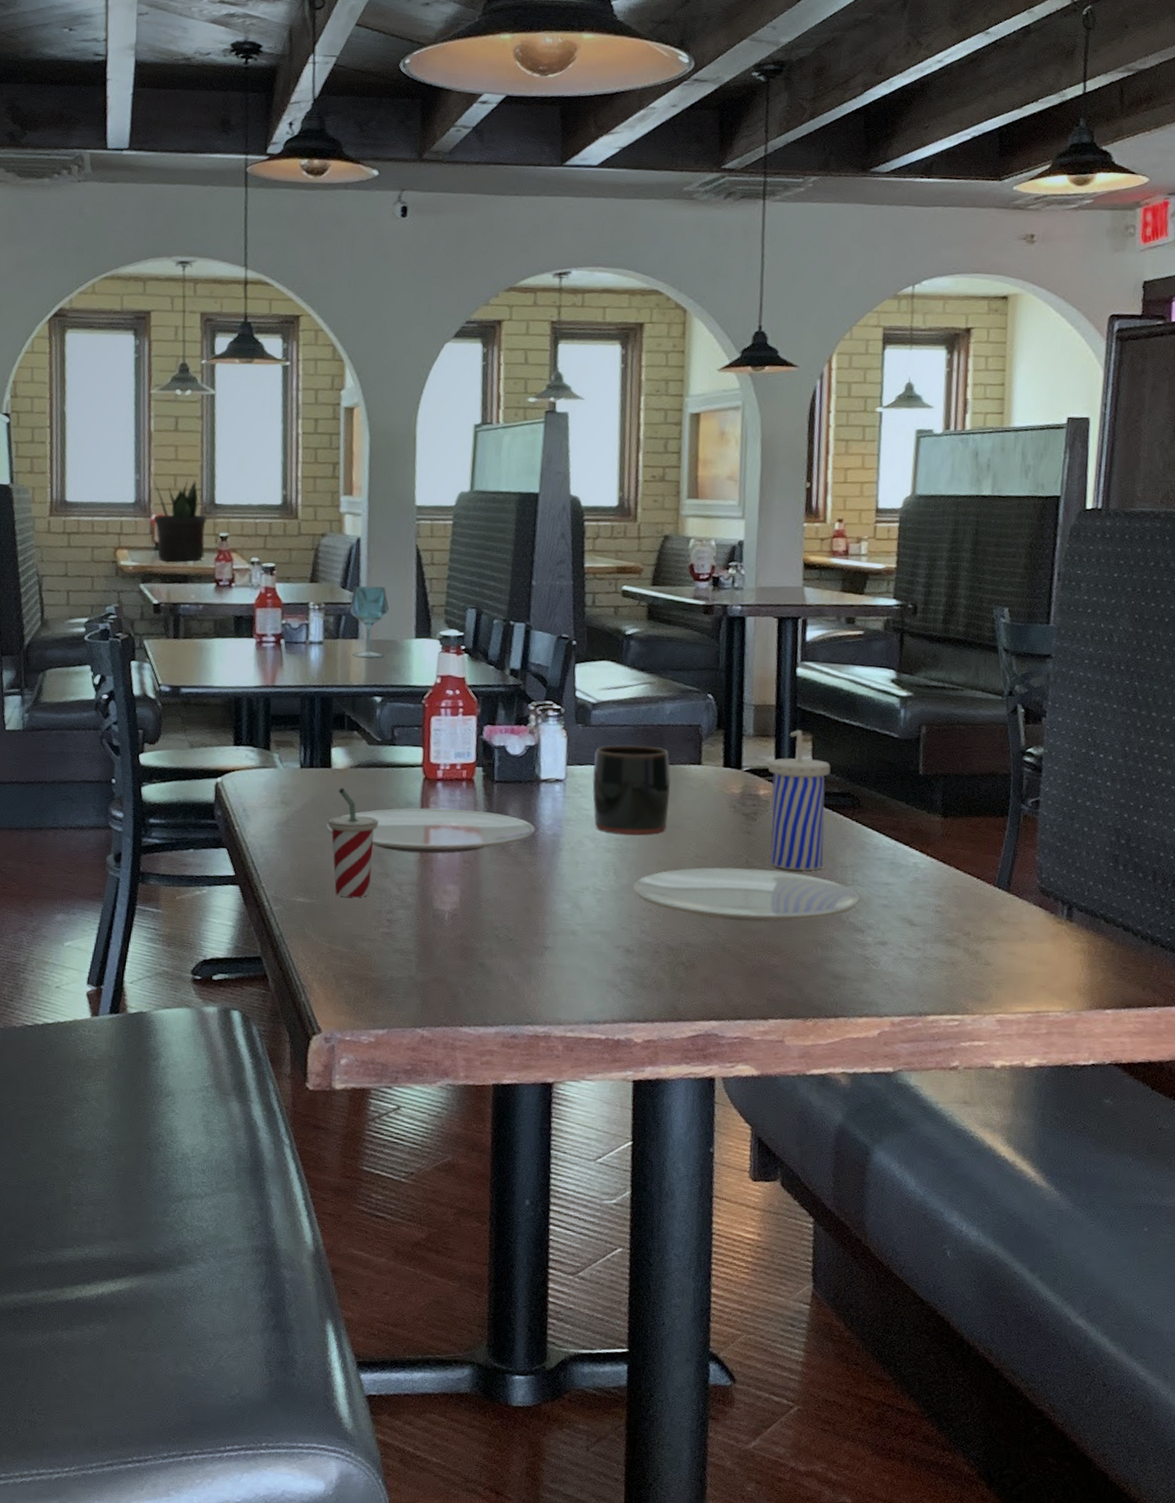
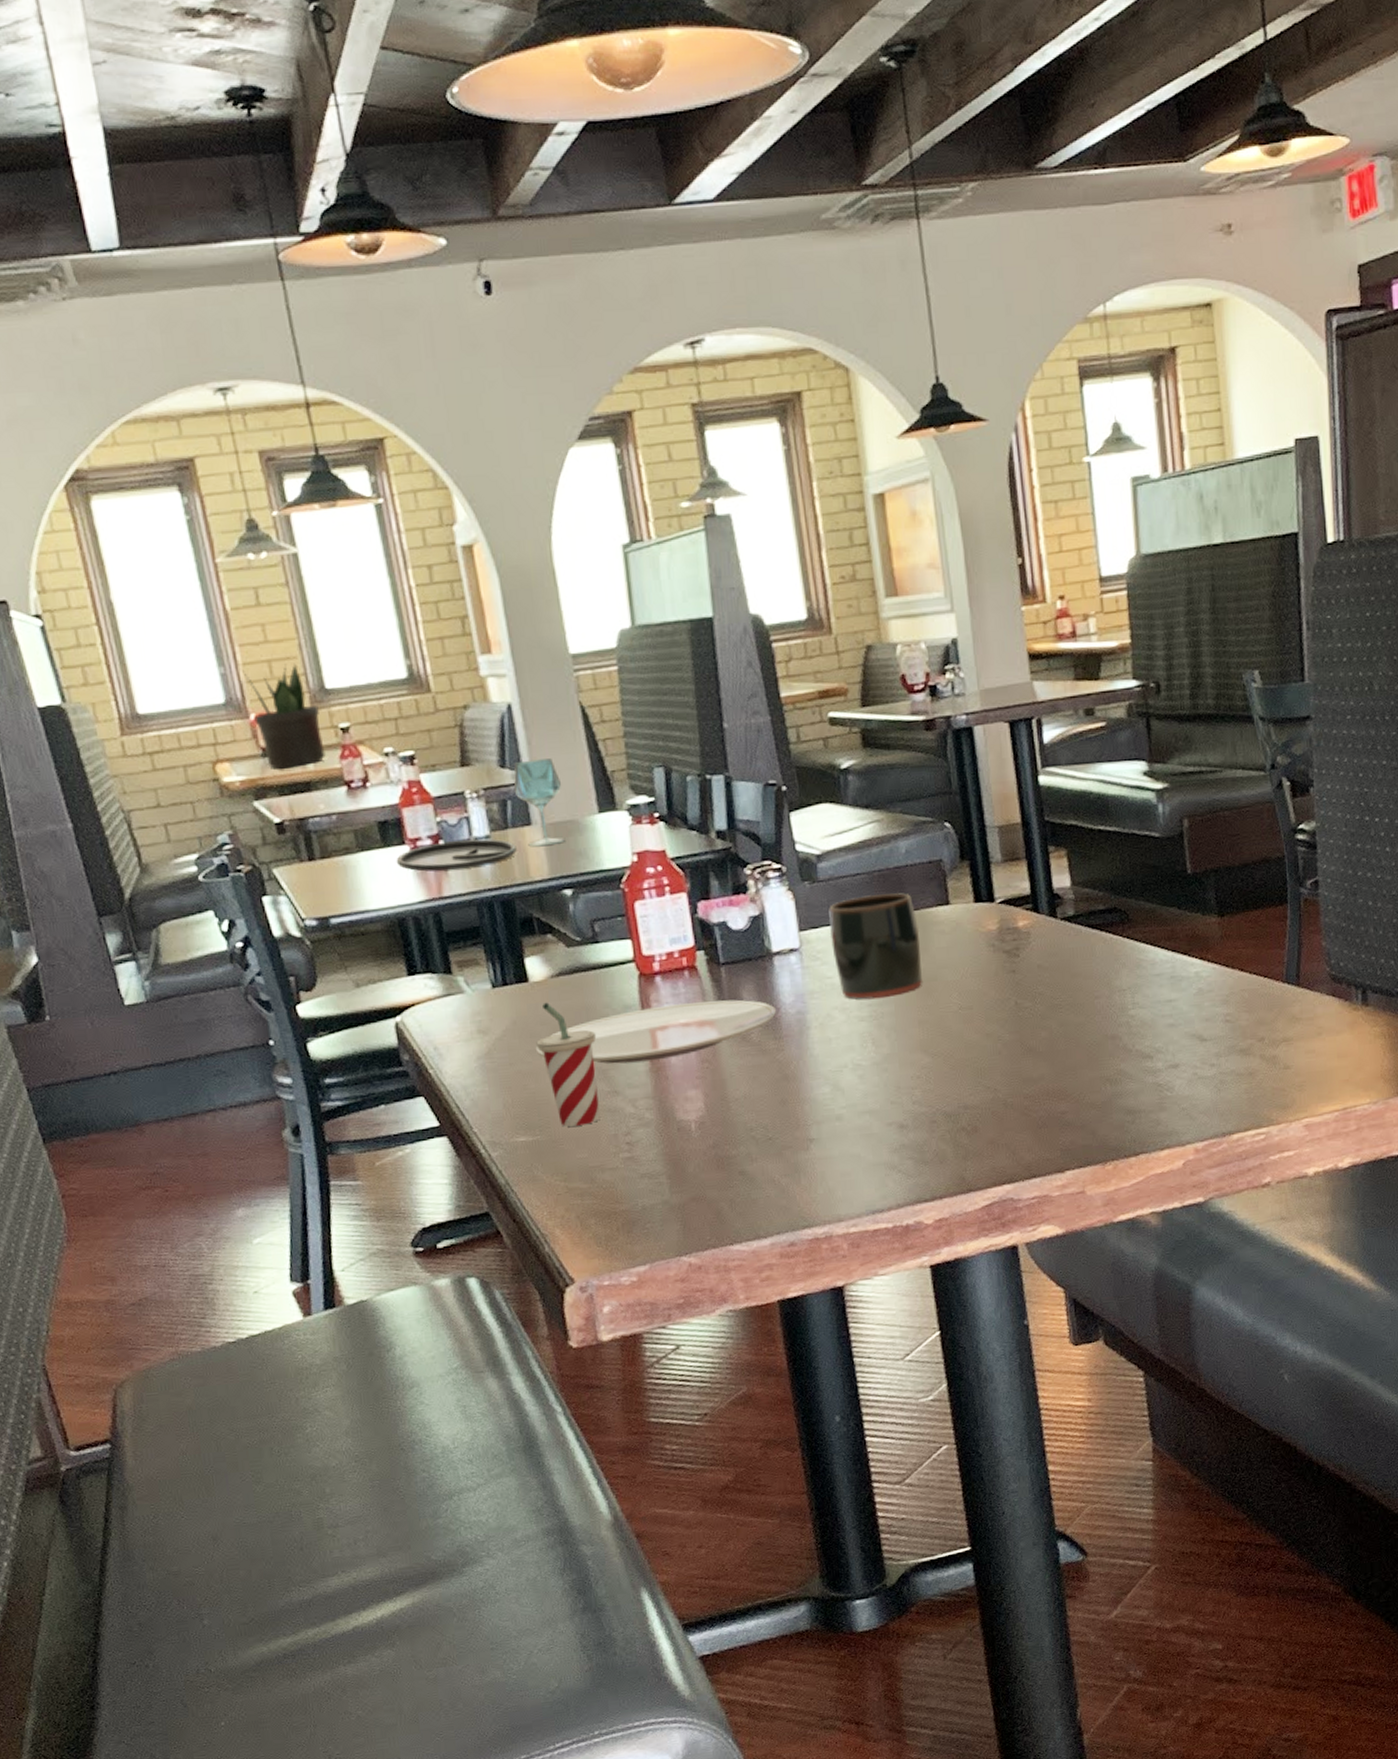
plate: none [243,641,343,667] -> present [396,839,517,872]
plate: present [632,867,860,922] -> none [895,1006,1143,1074]
beverage cup: present [768,730,831,871] -> none [1022,847,1100,1005]

